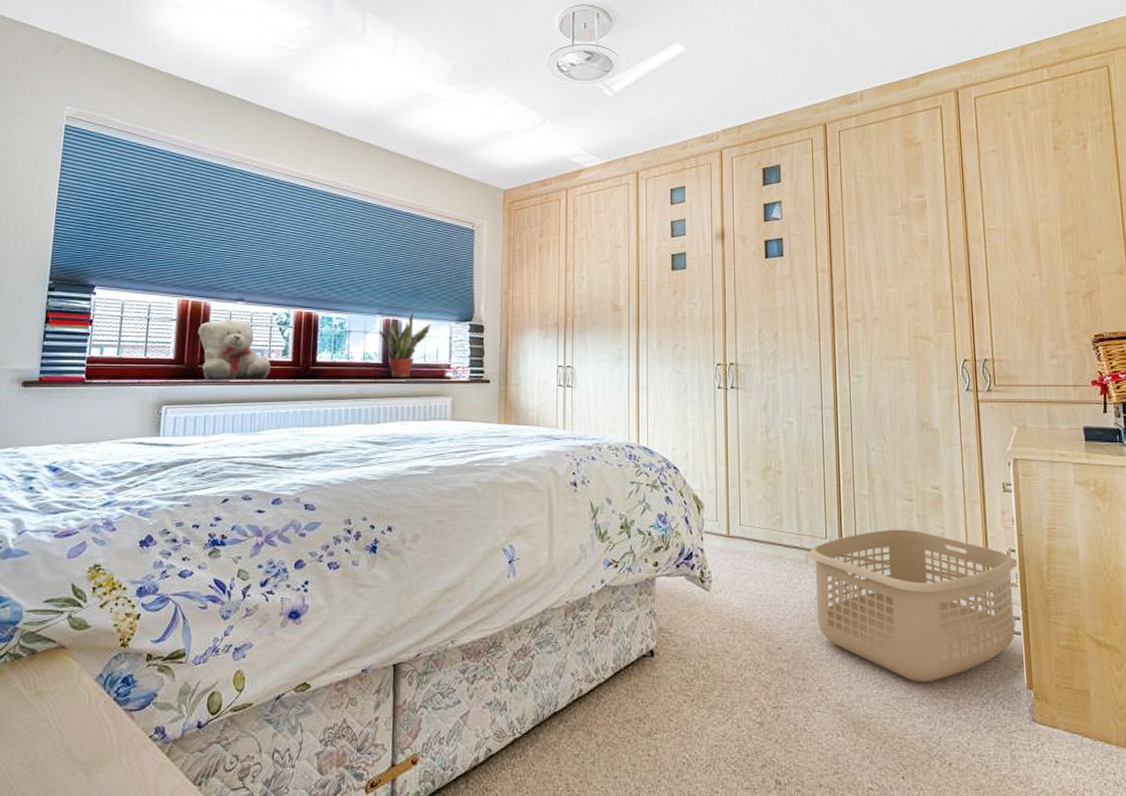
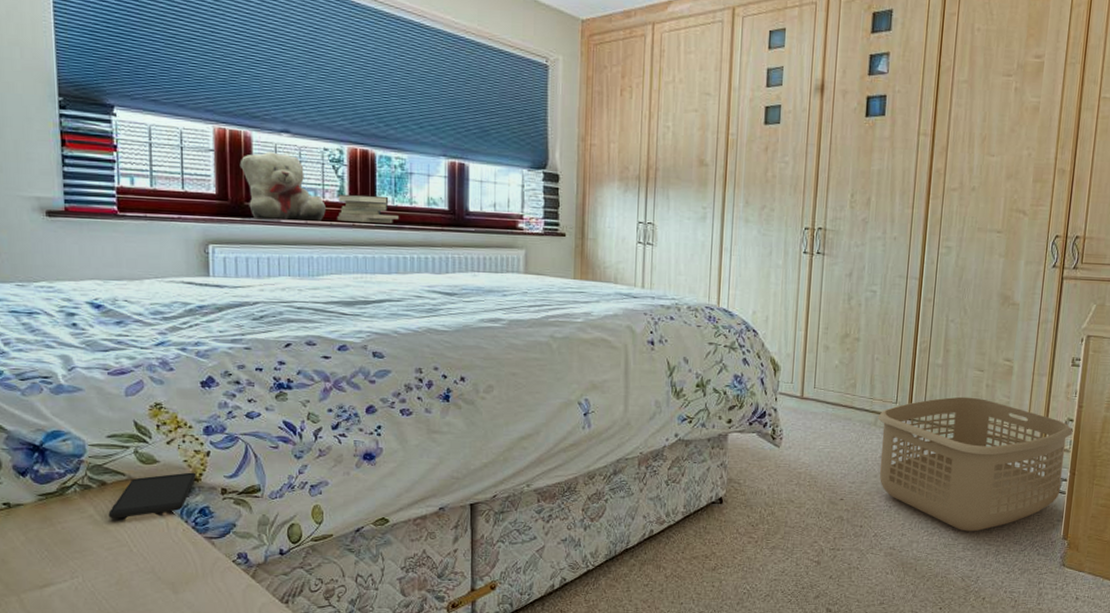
mobile phone: none [33,637,124,691] -> present [108,472,196,519]
books: none [280,353,338,379] -> present [337,194,400,224]
potted plant: present [377,311,430,378] -> none [442,155,500,227]

